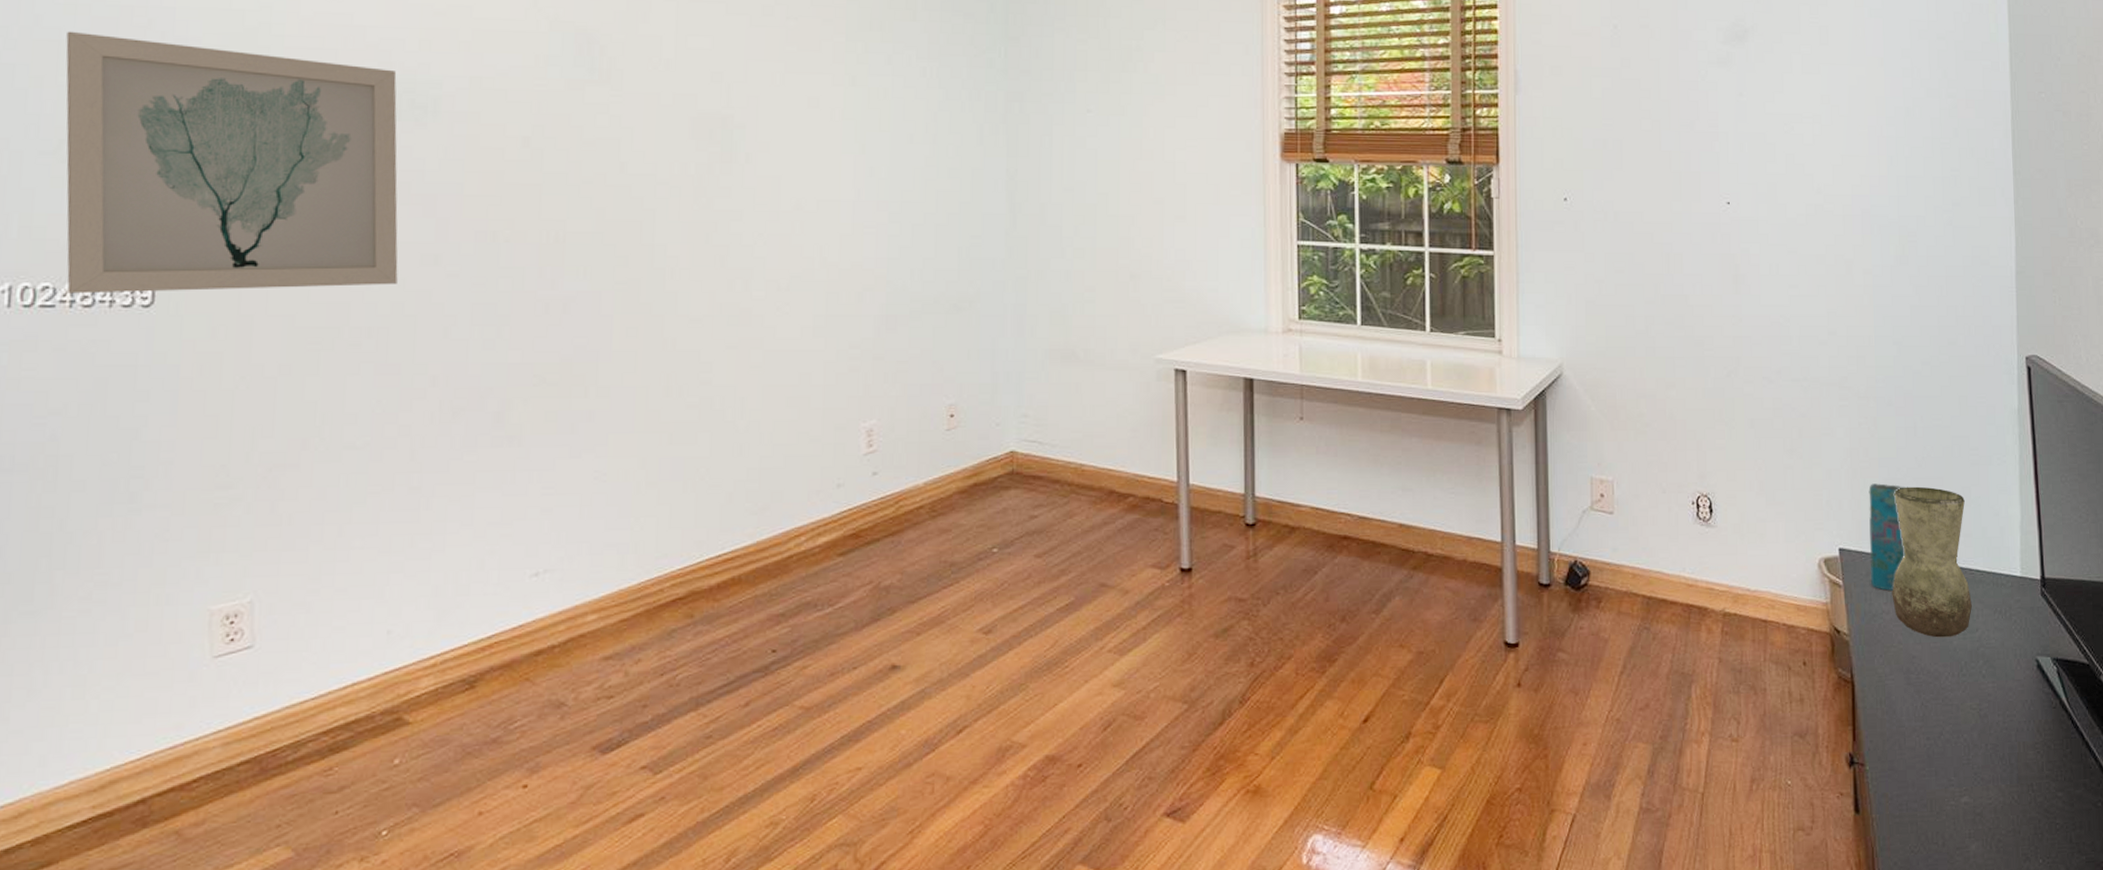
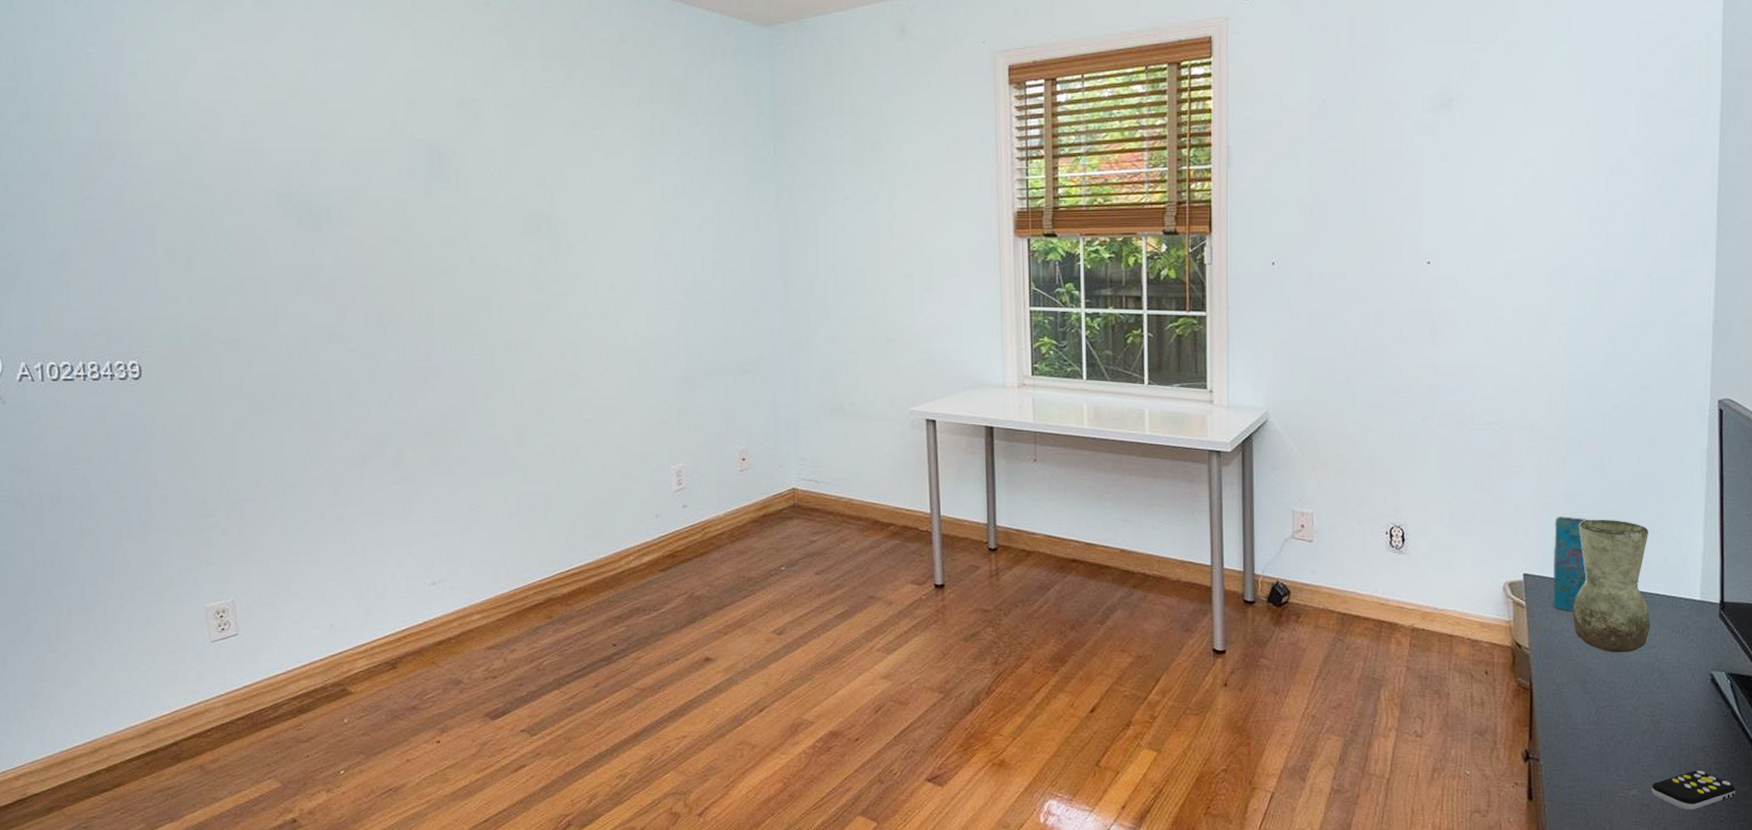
wall art: present [66,31,398,294] -> none [56,164,312,370]
remote control: none [1983,771,2070,818] -> present [1651,770,1736,810]

